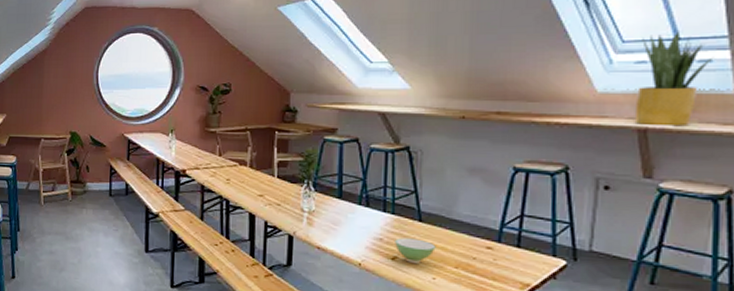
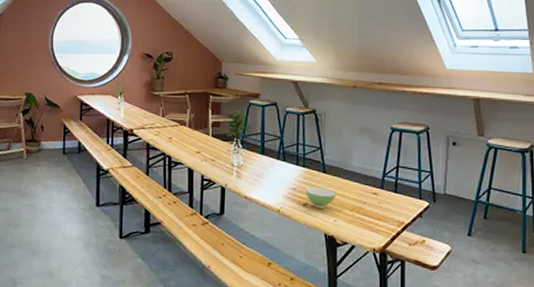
planter: present [634,29,714,127] -> none [471,23,520,97]

